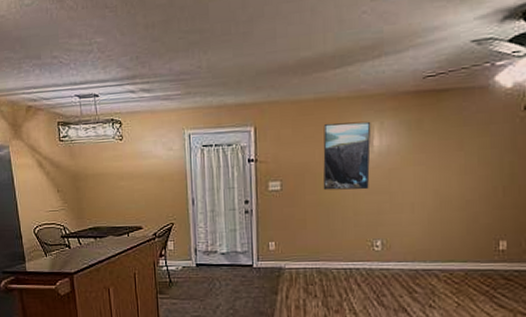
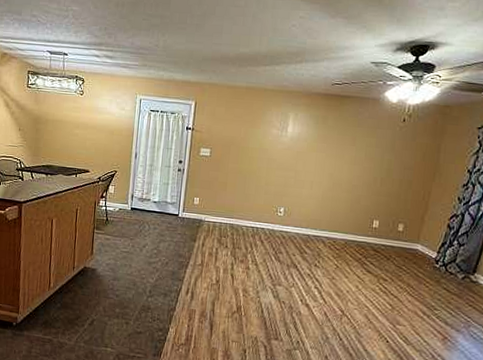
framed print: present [323,121,371,191] -> none [244,109,288,166]

